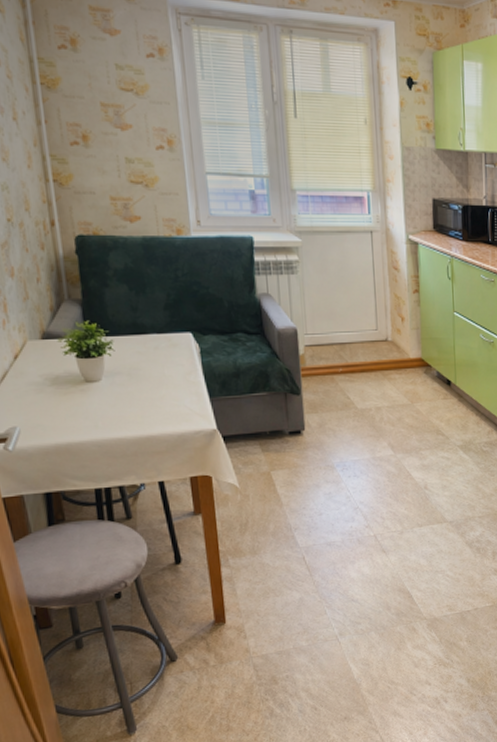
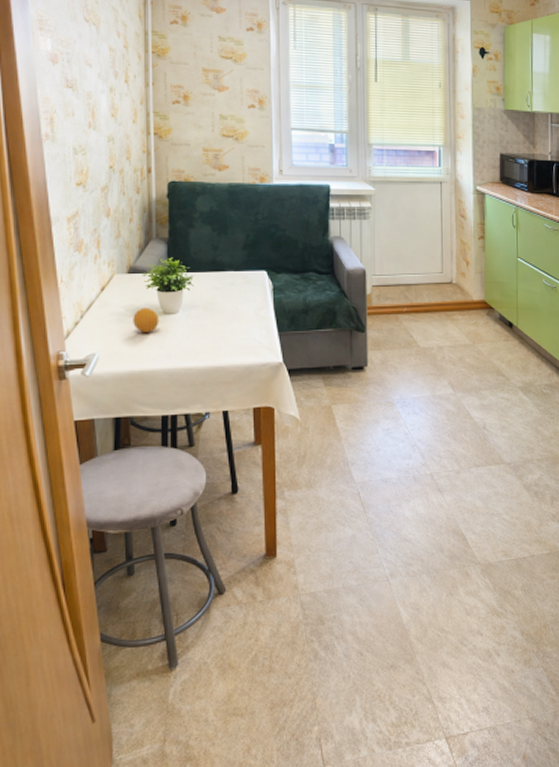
fruit: none [52,375,82,403] -> present [133,307,159,333]

